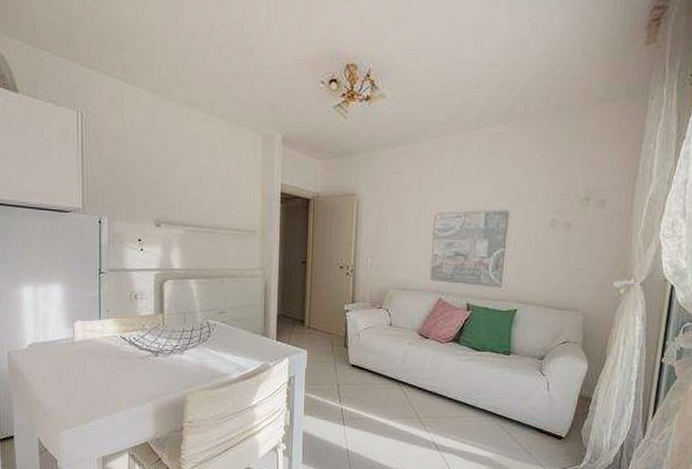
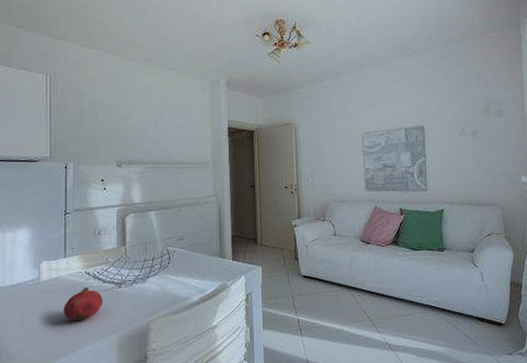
fruit: none [98,351,139,385] -> present [63,286,103,321]

